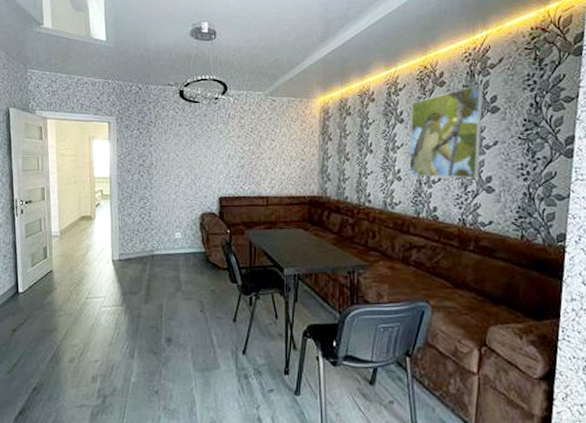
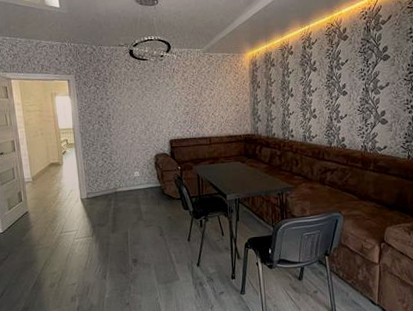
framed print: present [409,84,484,179] -> none [322,37,377,114]

